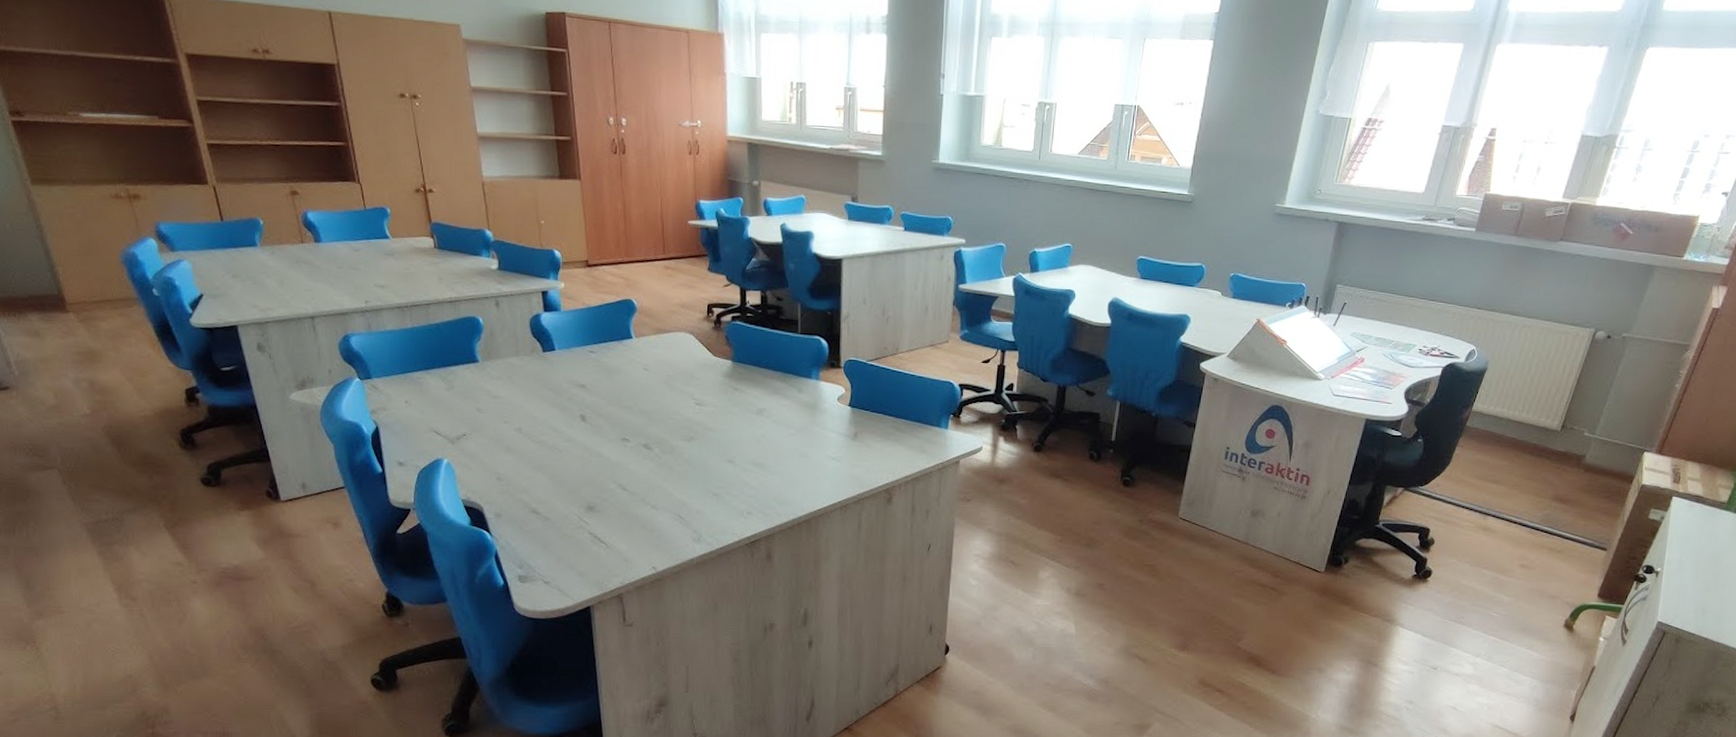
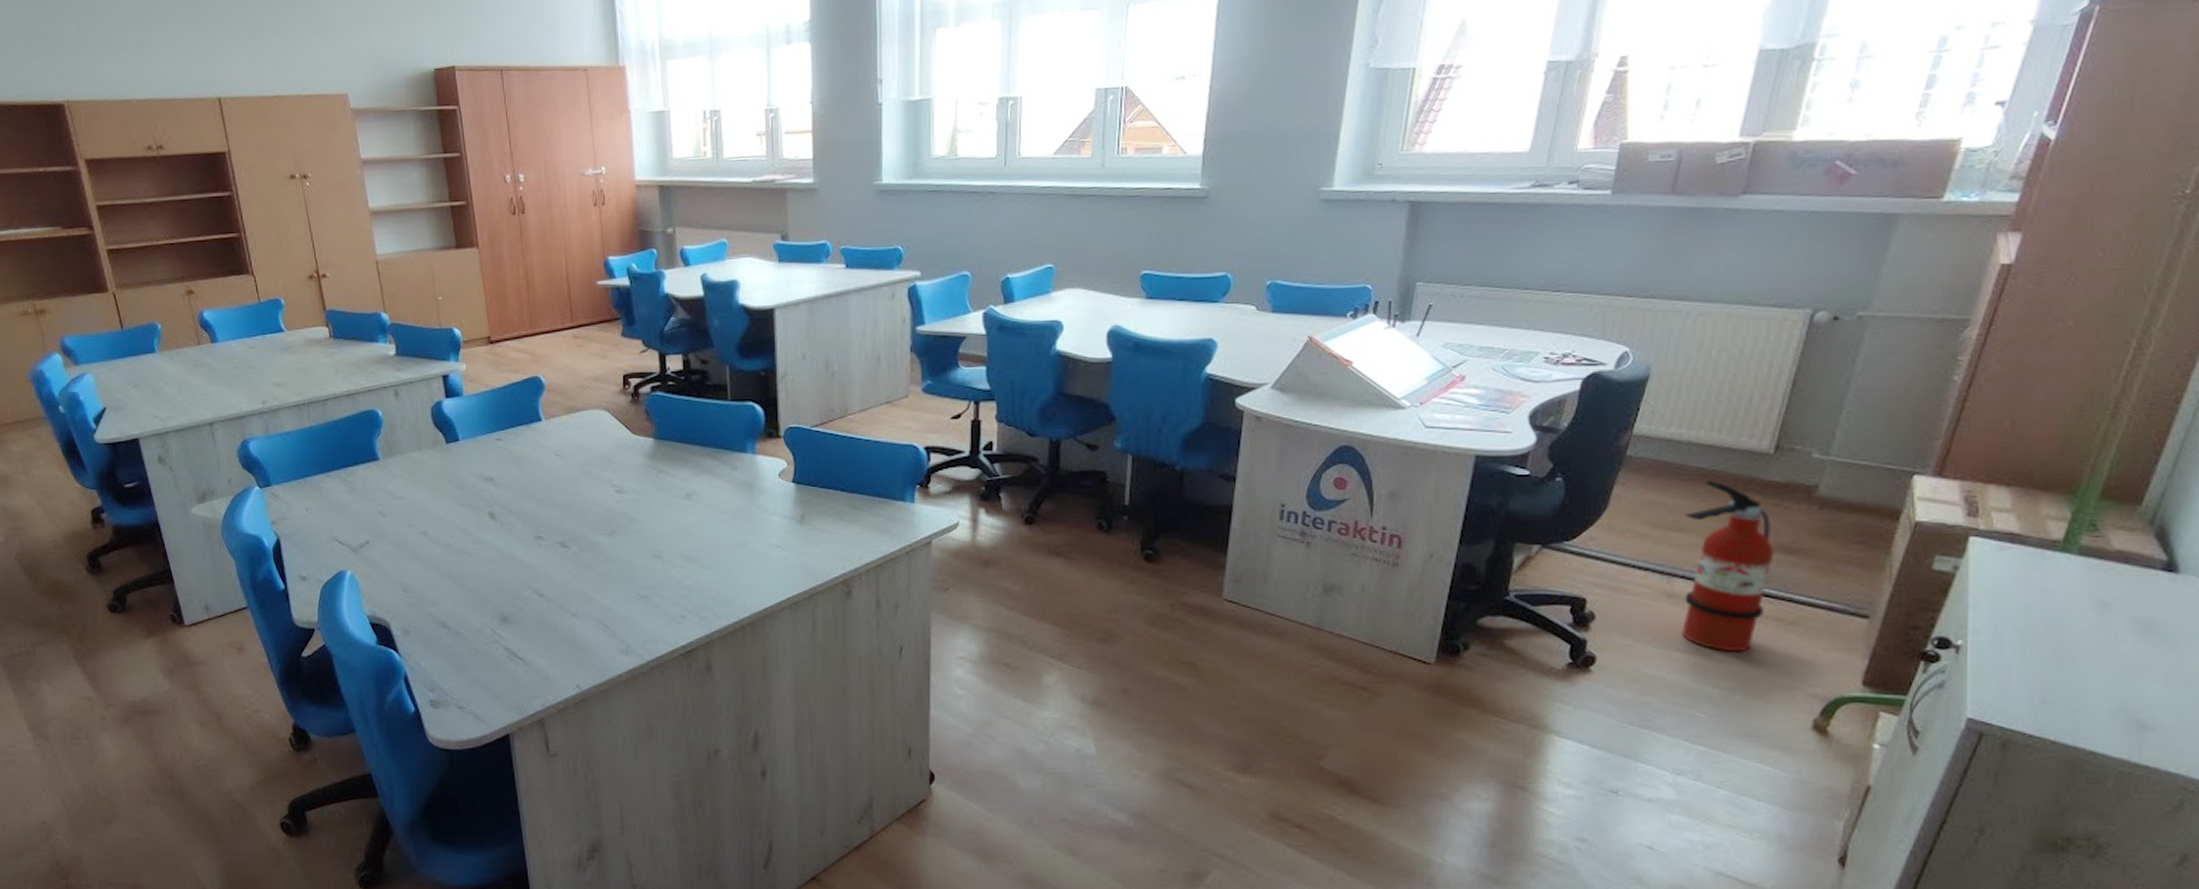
fire extinguisher: none [1489,447,1554,571] -> present [1682,480,1774,652]

